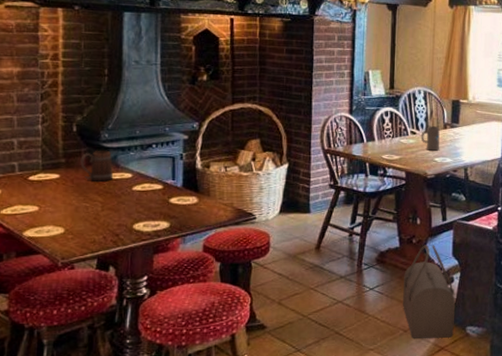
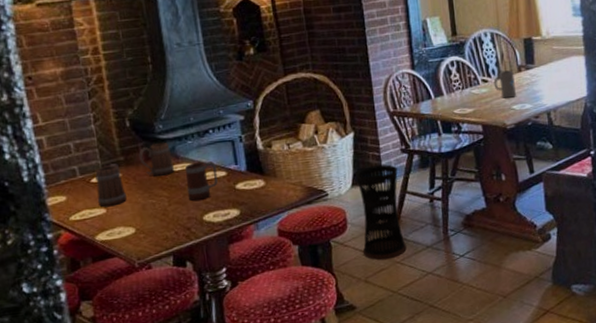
beer mug: none [31,164,61,205] -> present [95,163,127,208]
beer mug: none [122,173,154,210] -> present [184,161,218,202]
umbrella stand: none [281,197,324,285] -> present [355,164,407,260]
handbag: present [403,245,456,338] -> none [495,201,558,304]

